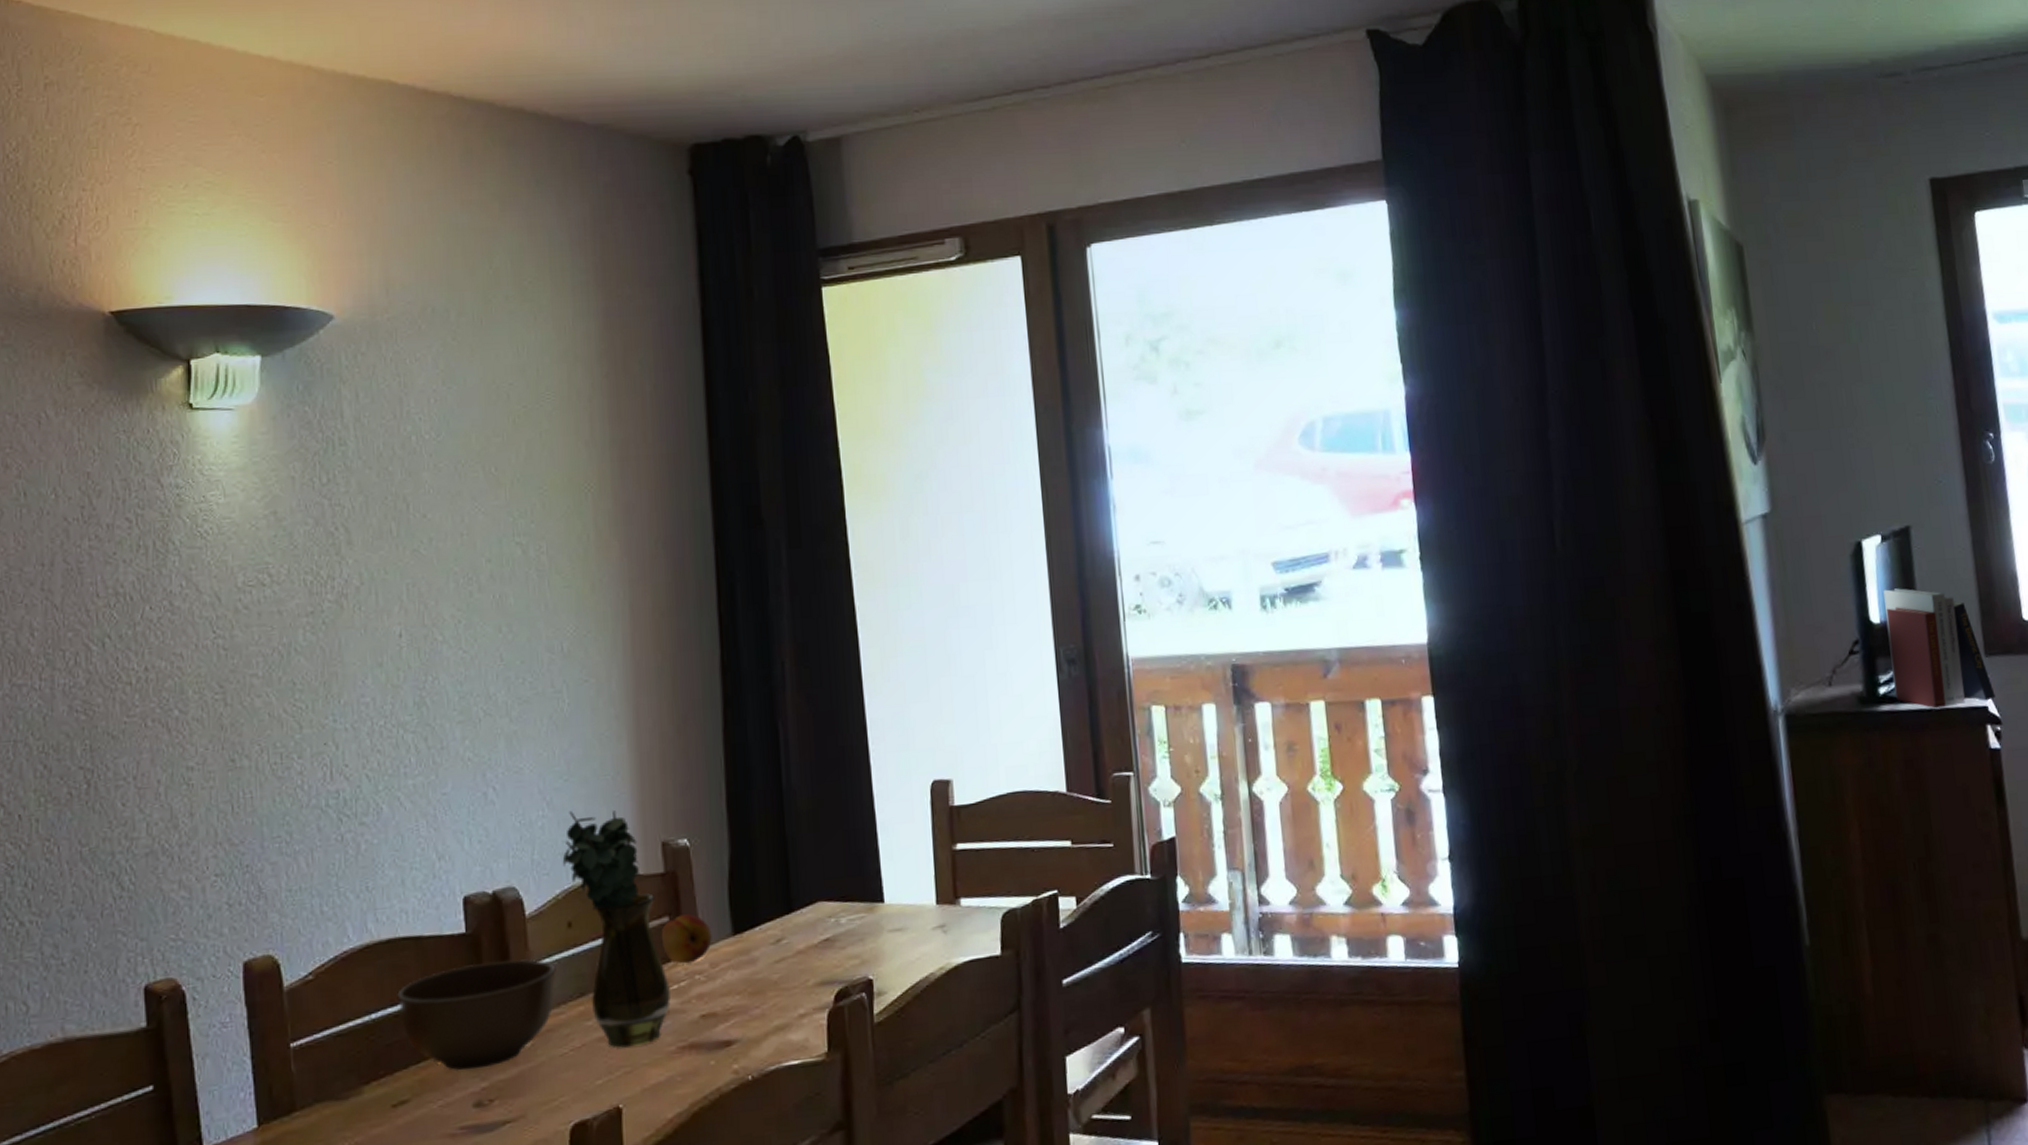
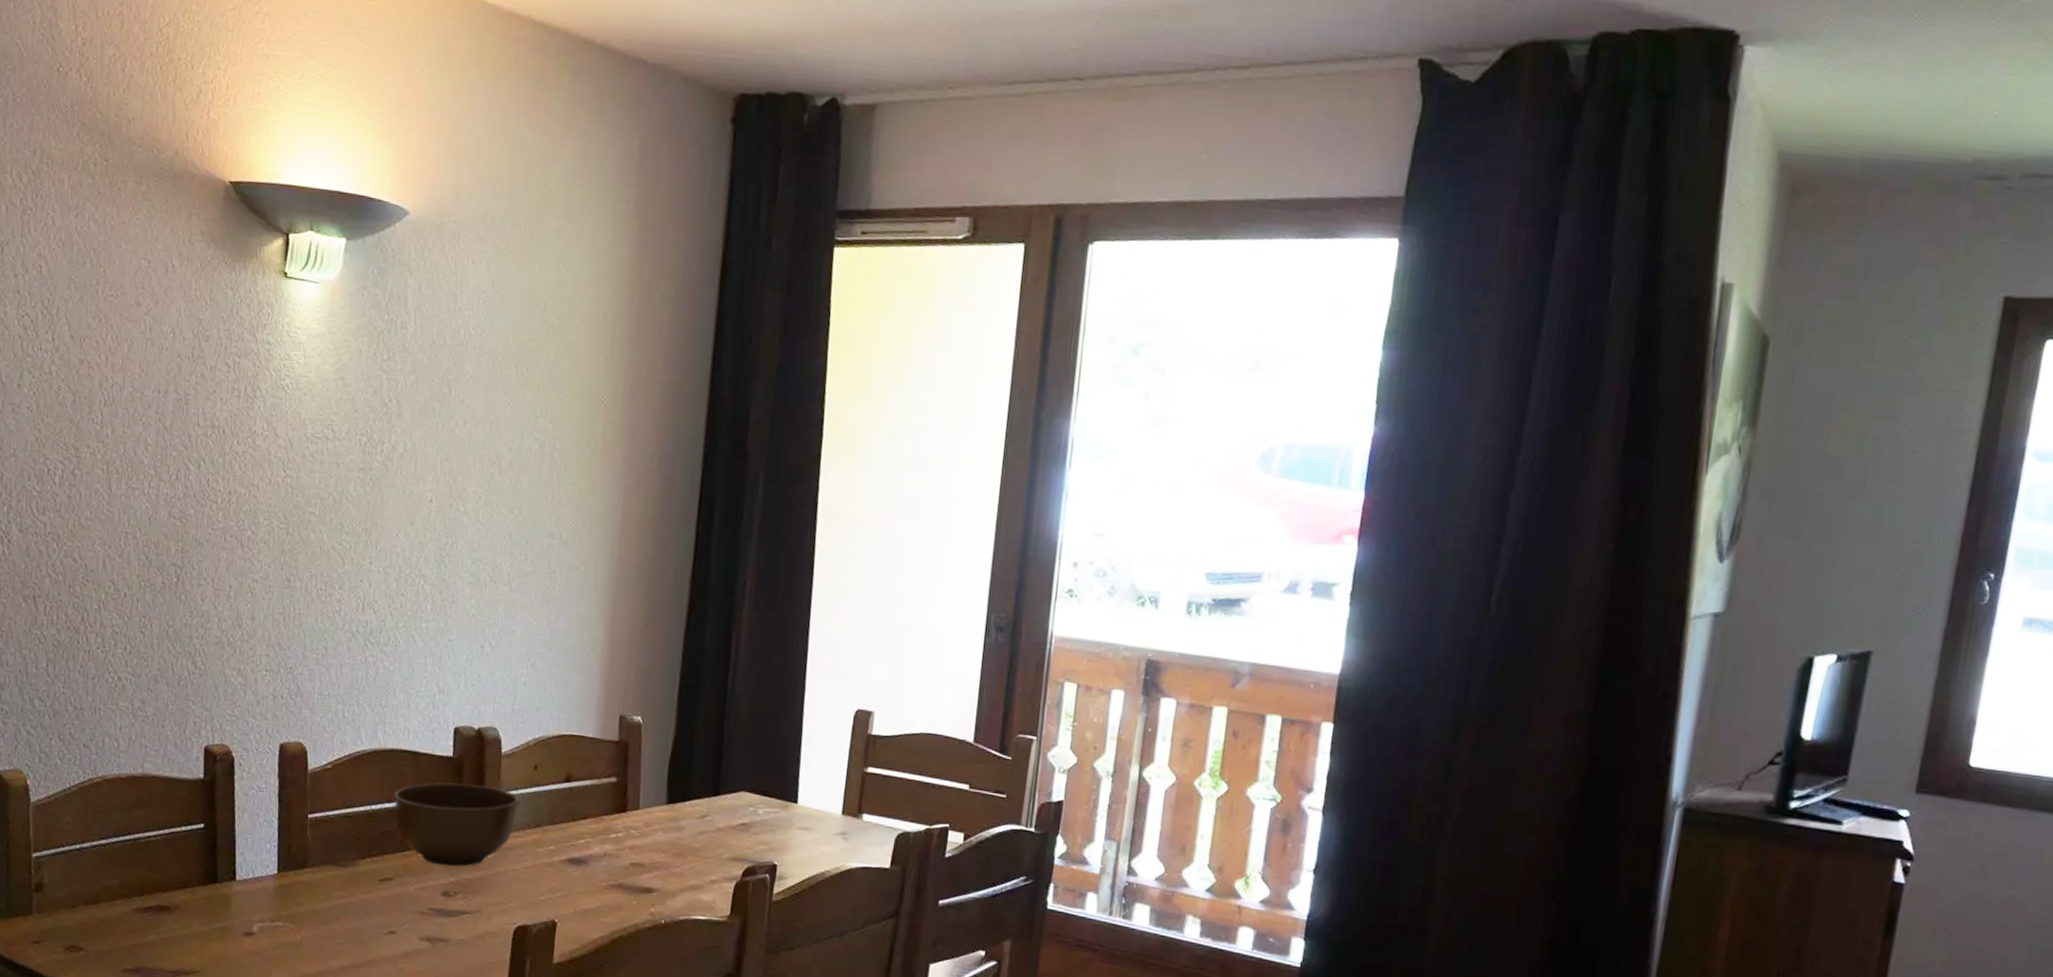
vase: present [562,810,671,1048] -> none [536,674,609,877]
fruit: present [661,914,712,964] -> none [607,778,650,820]
books: present [1883,588,1996,709] -> none [1805,708,1915,836]

